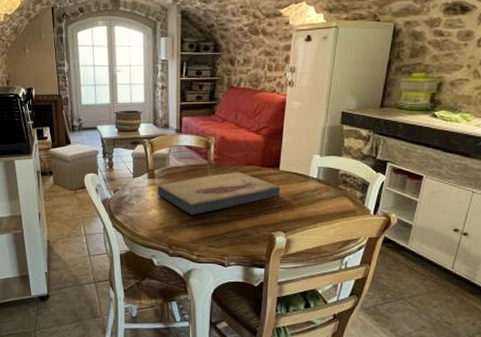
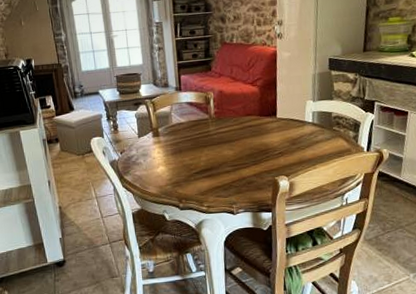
fish fossil: present [158,172,281,215] -> none [163,123,280,168]

